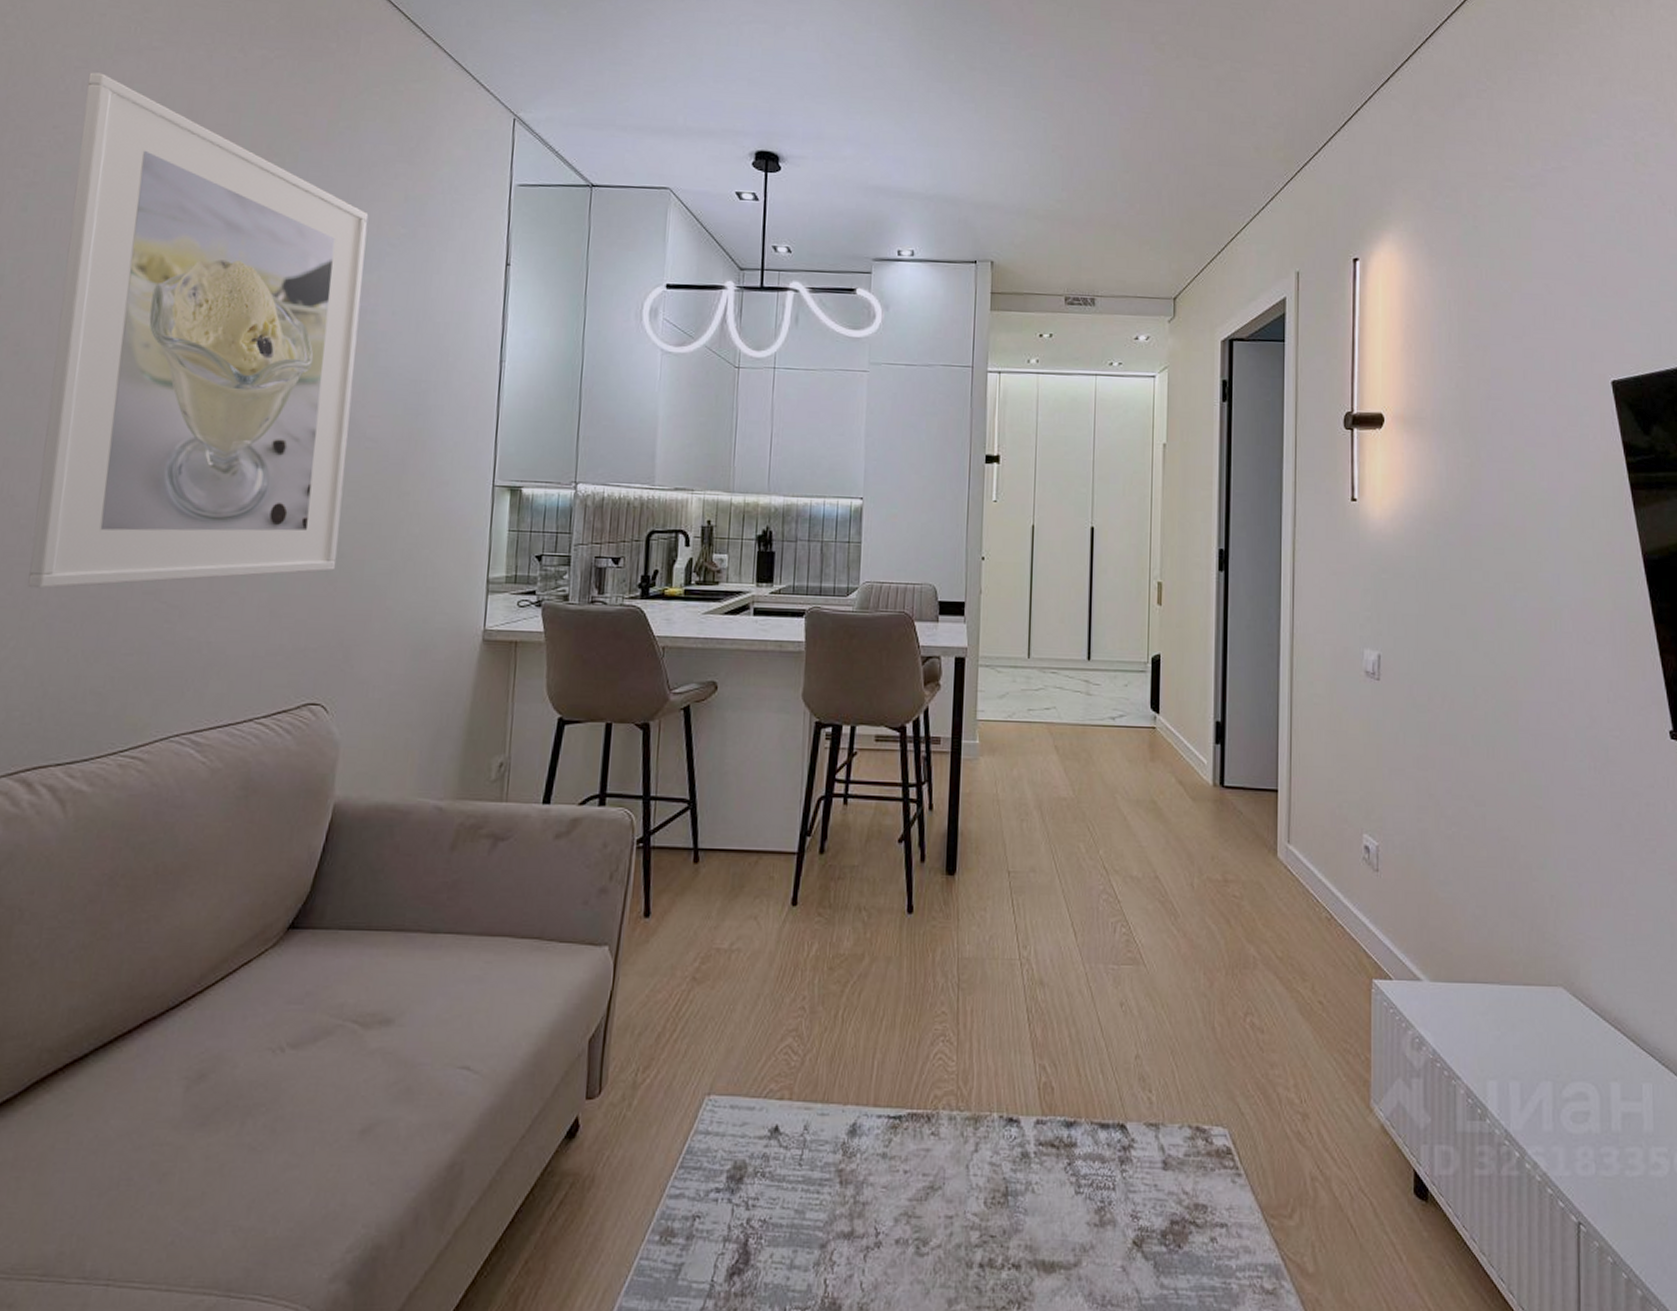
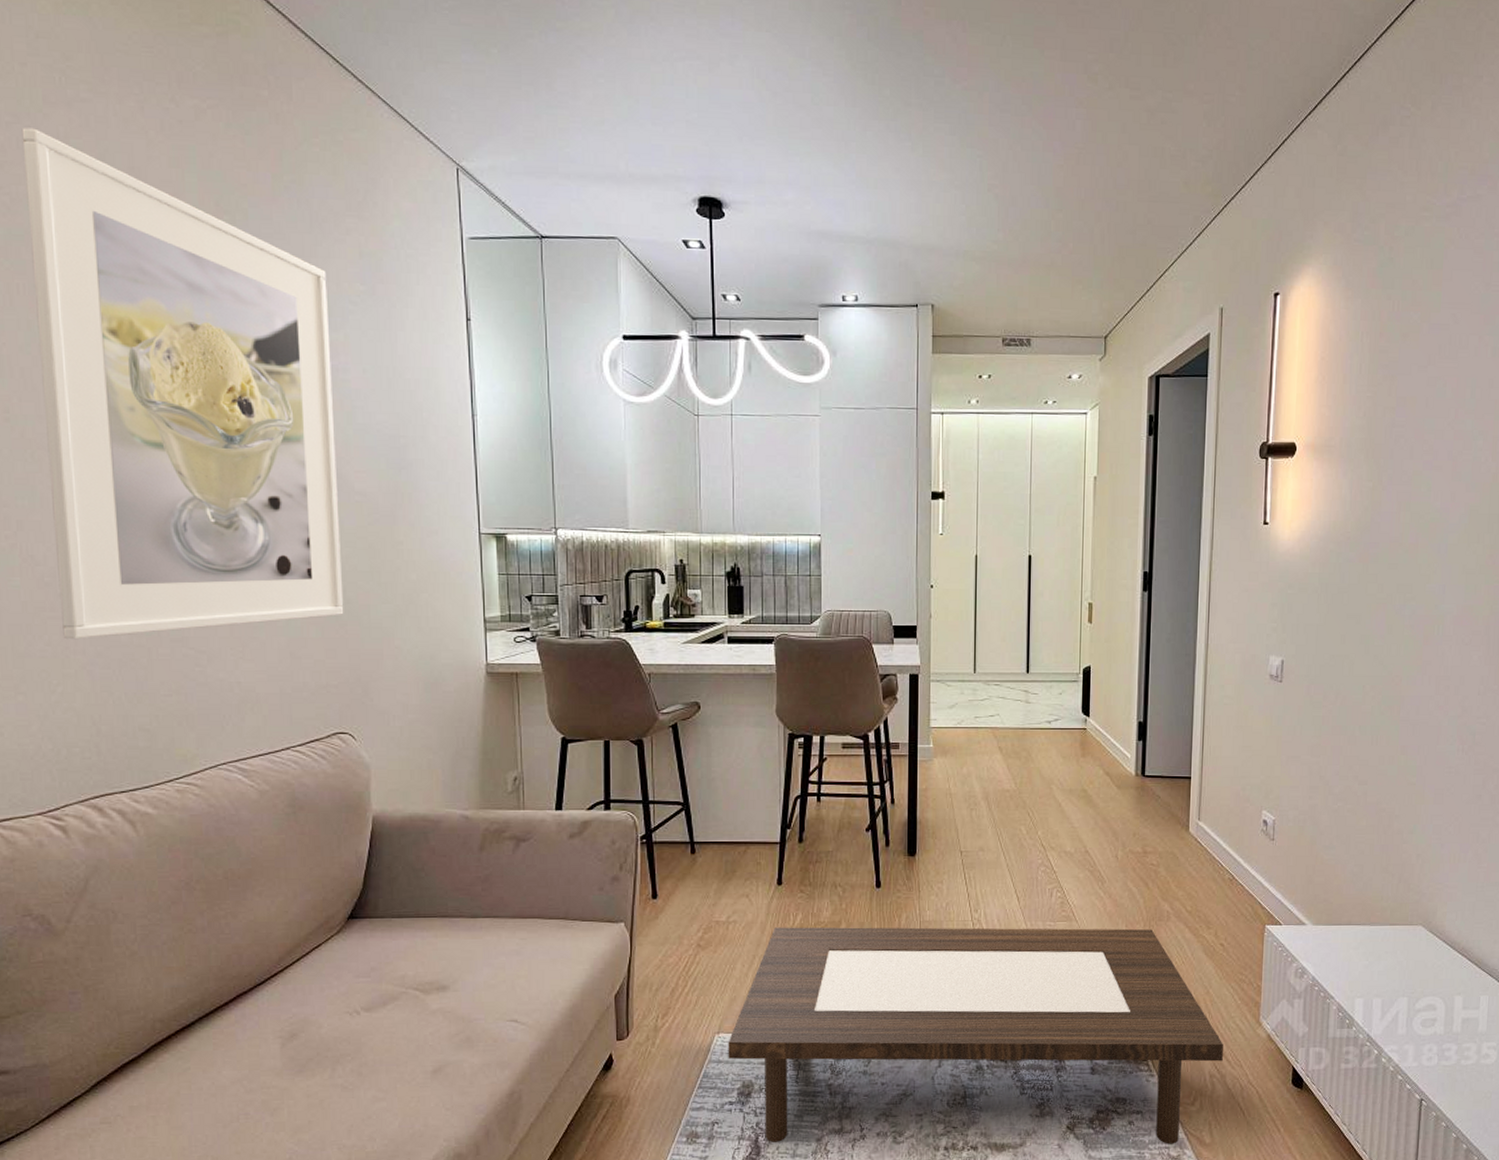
coffee table: none [718,959,1326,1272] -> present [728,927,1223,1144]

